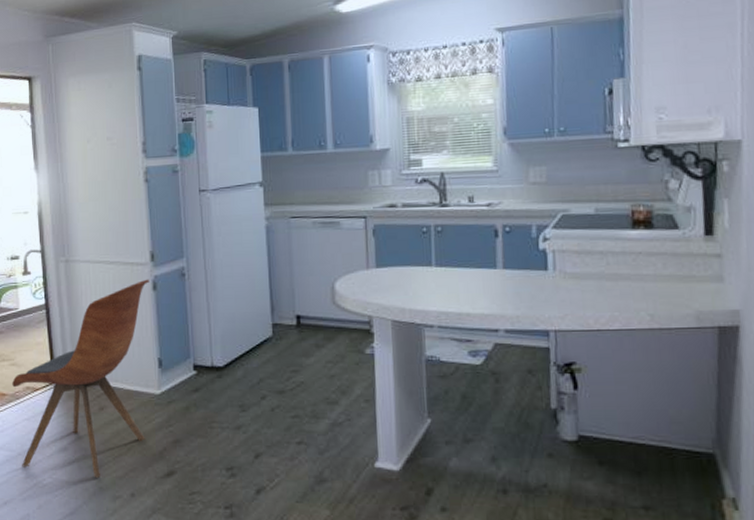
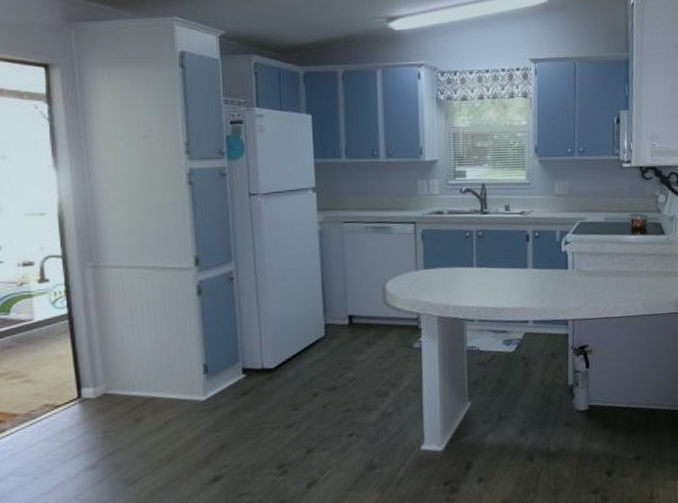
dining chair: present [12,279,149,478] -> none [26,284,194,493]

